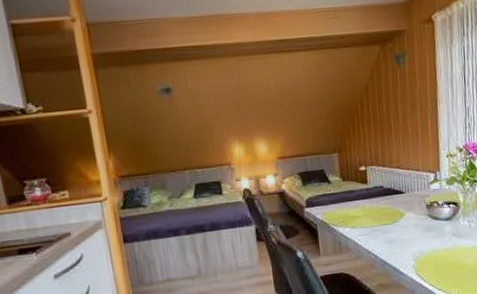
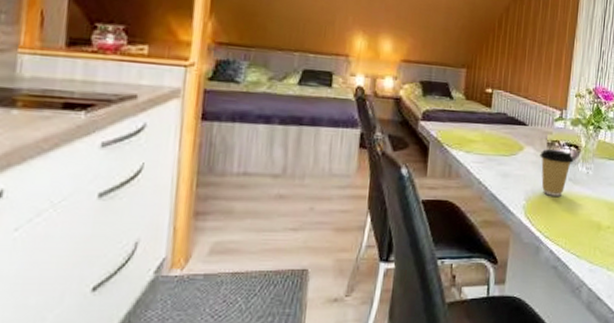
coffee cup: none [421,209,455,253] -> present [539,149,574,196]

